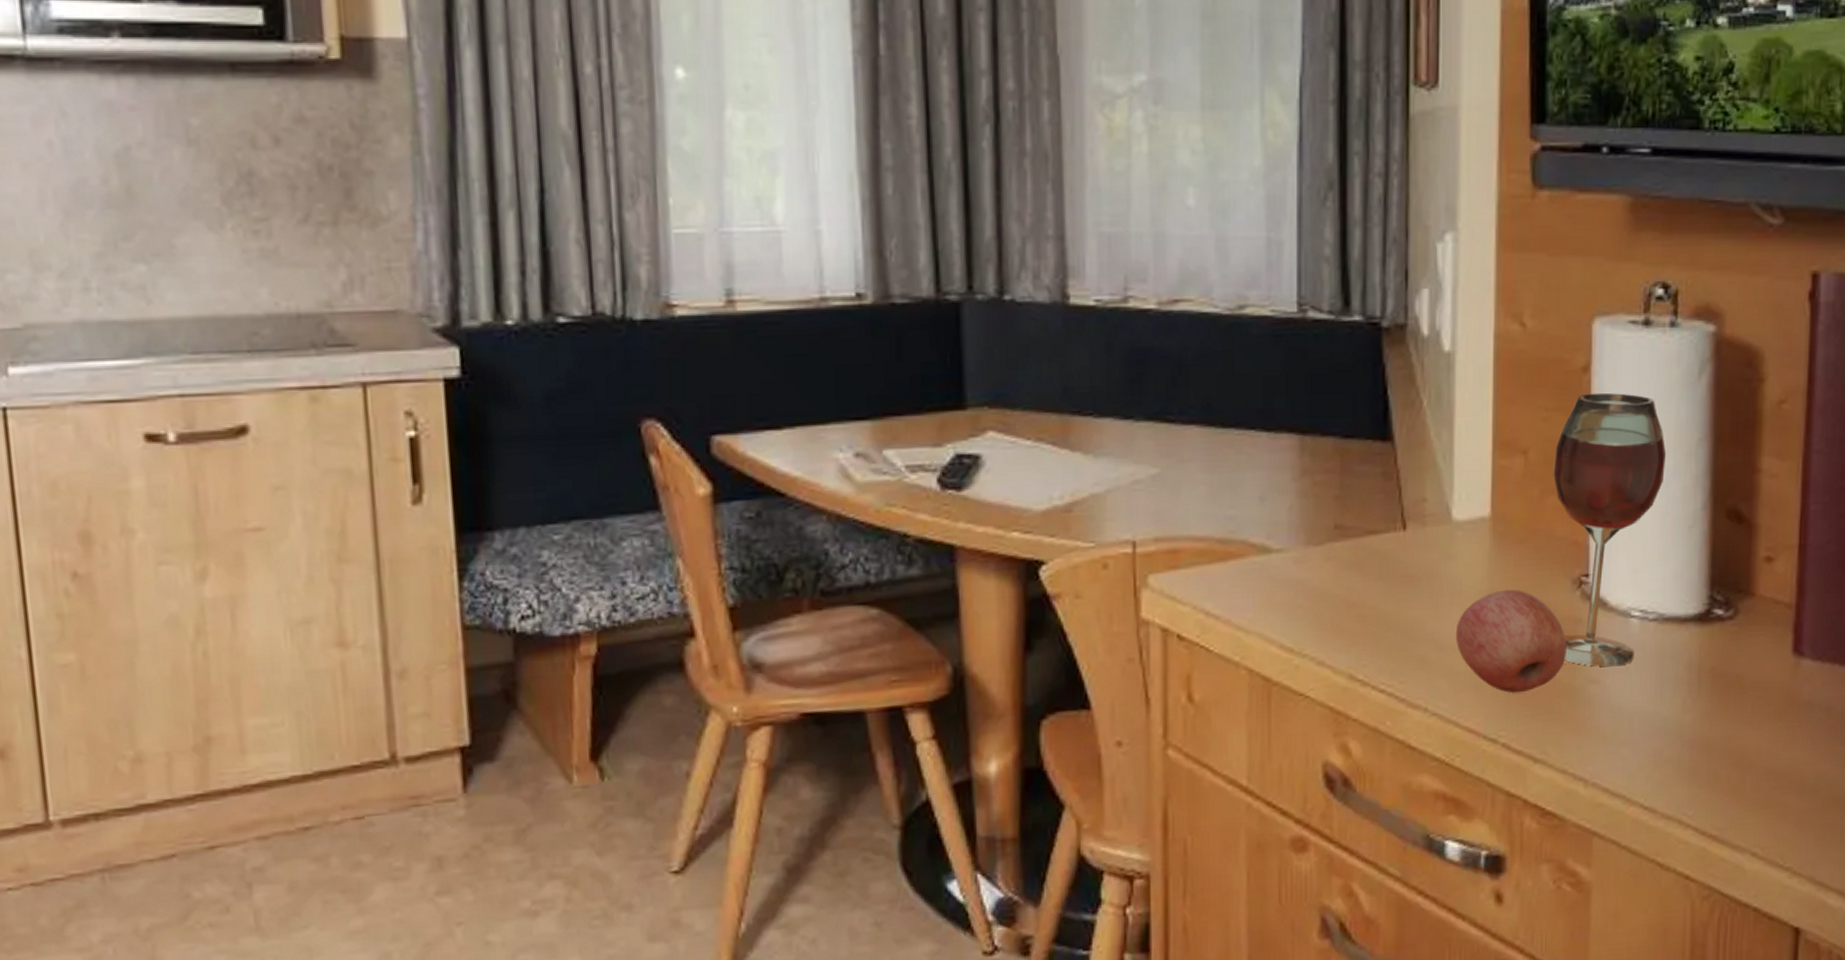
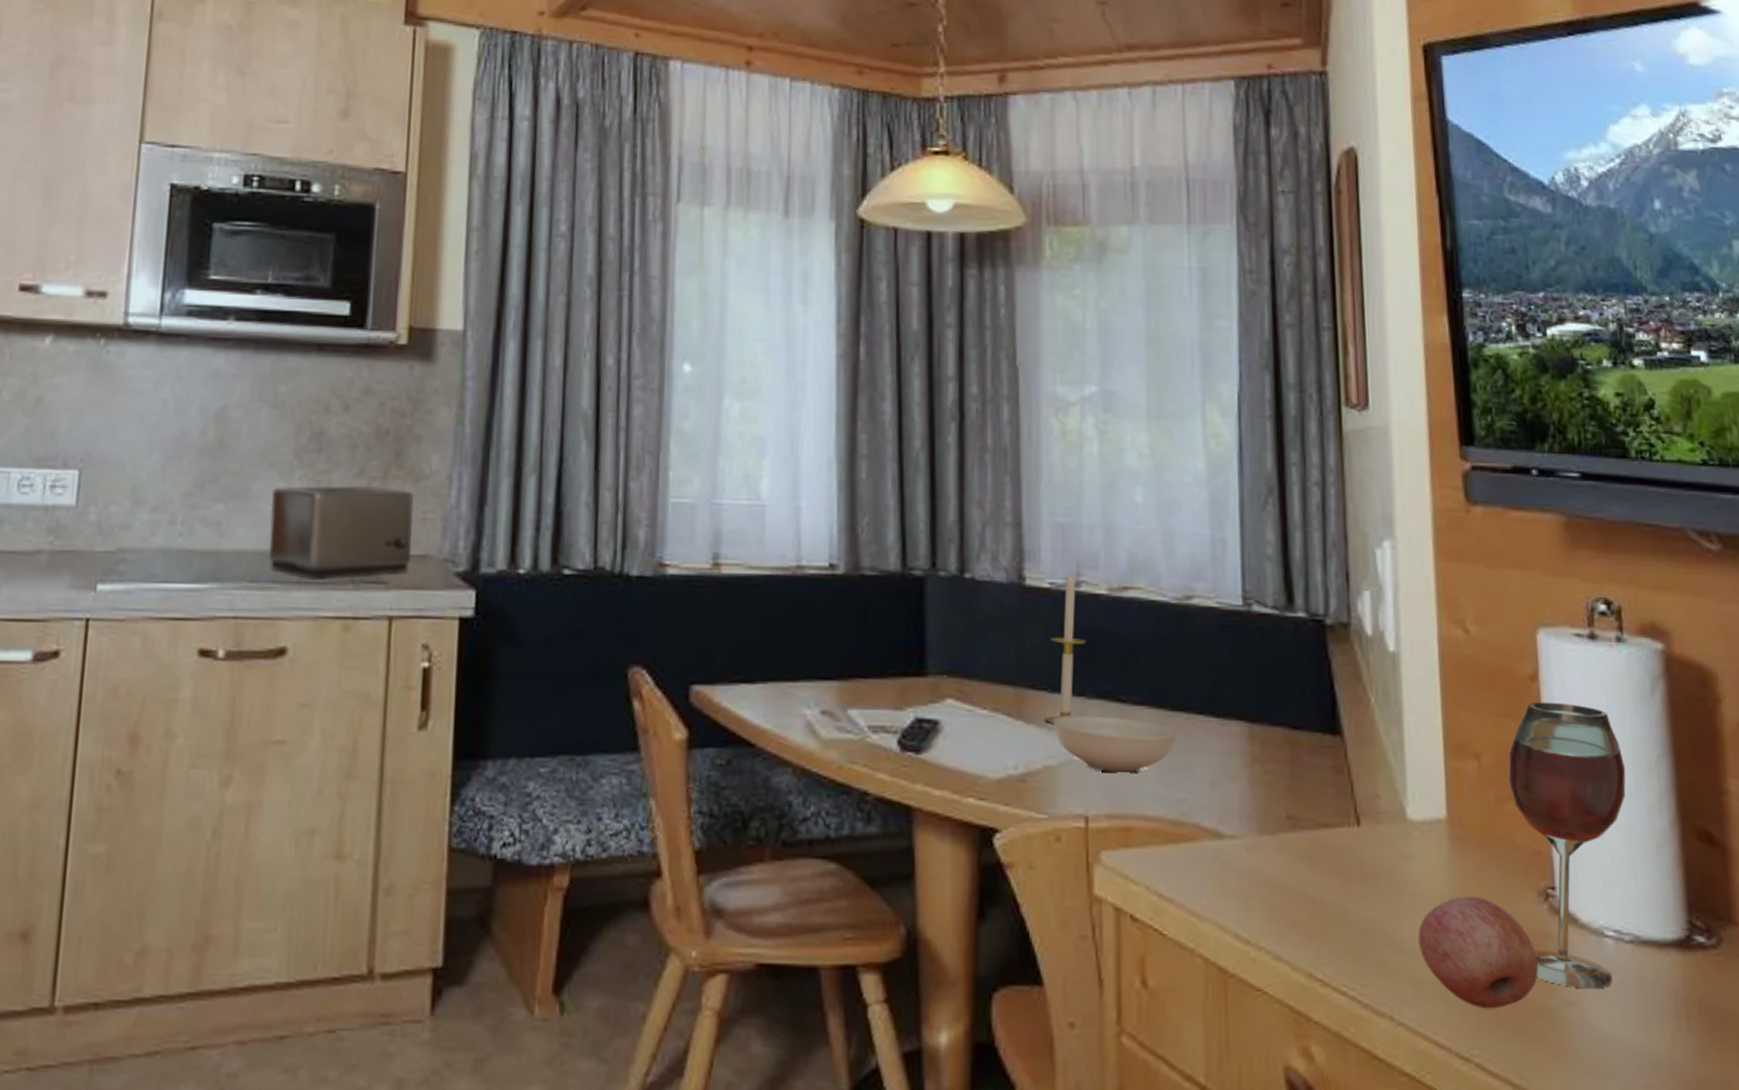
toaster: none [201,232,379,346] -> present [268,484,414,579]
candle: none [1091,286,1135,450] -> present [1044,571,1087,724]
bowl: none [1098,438,1228,496] -> present [1051,715,1178,774]

